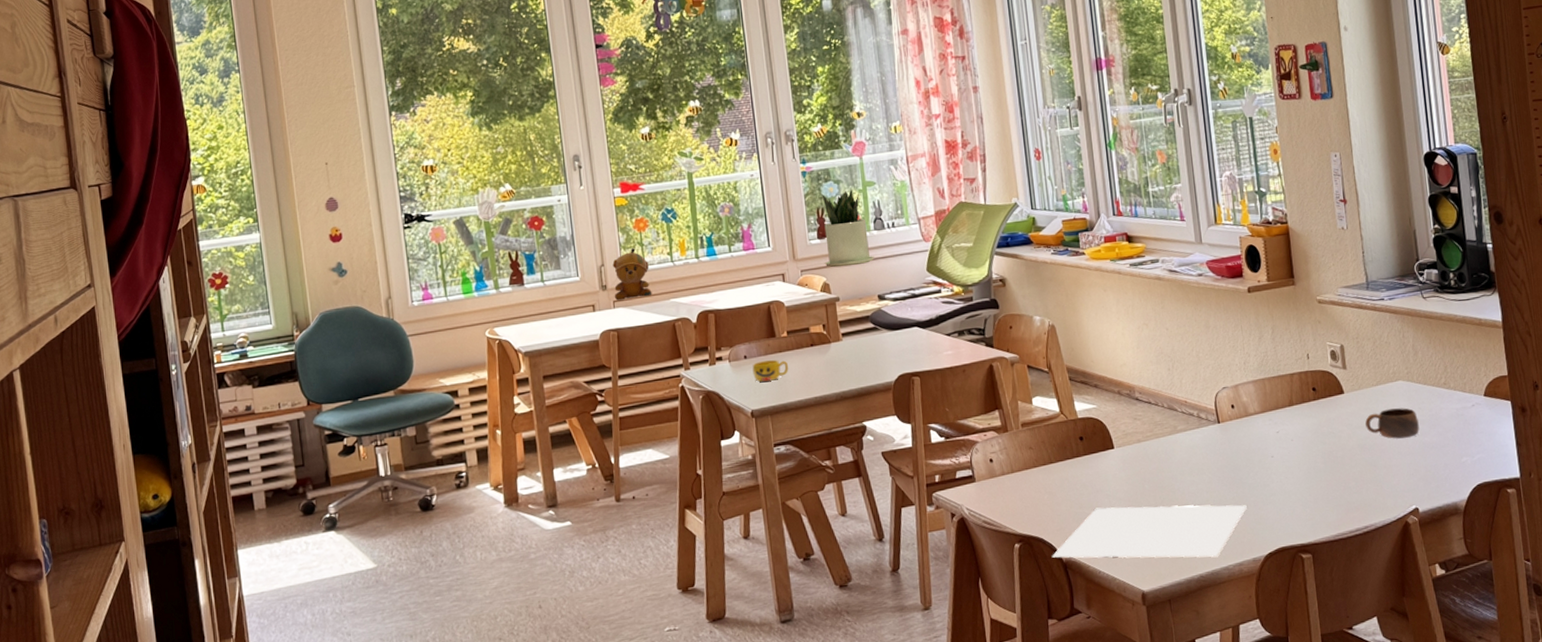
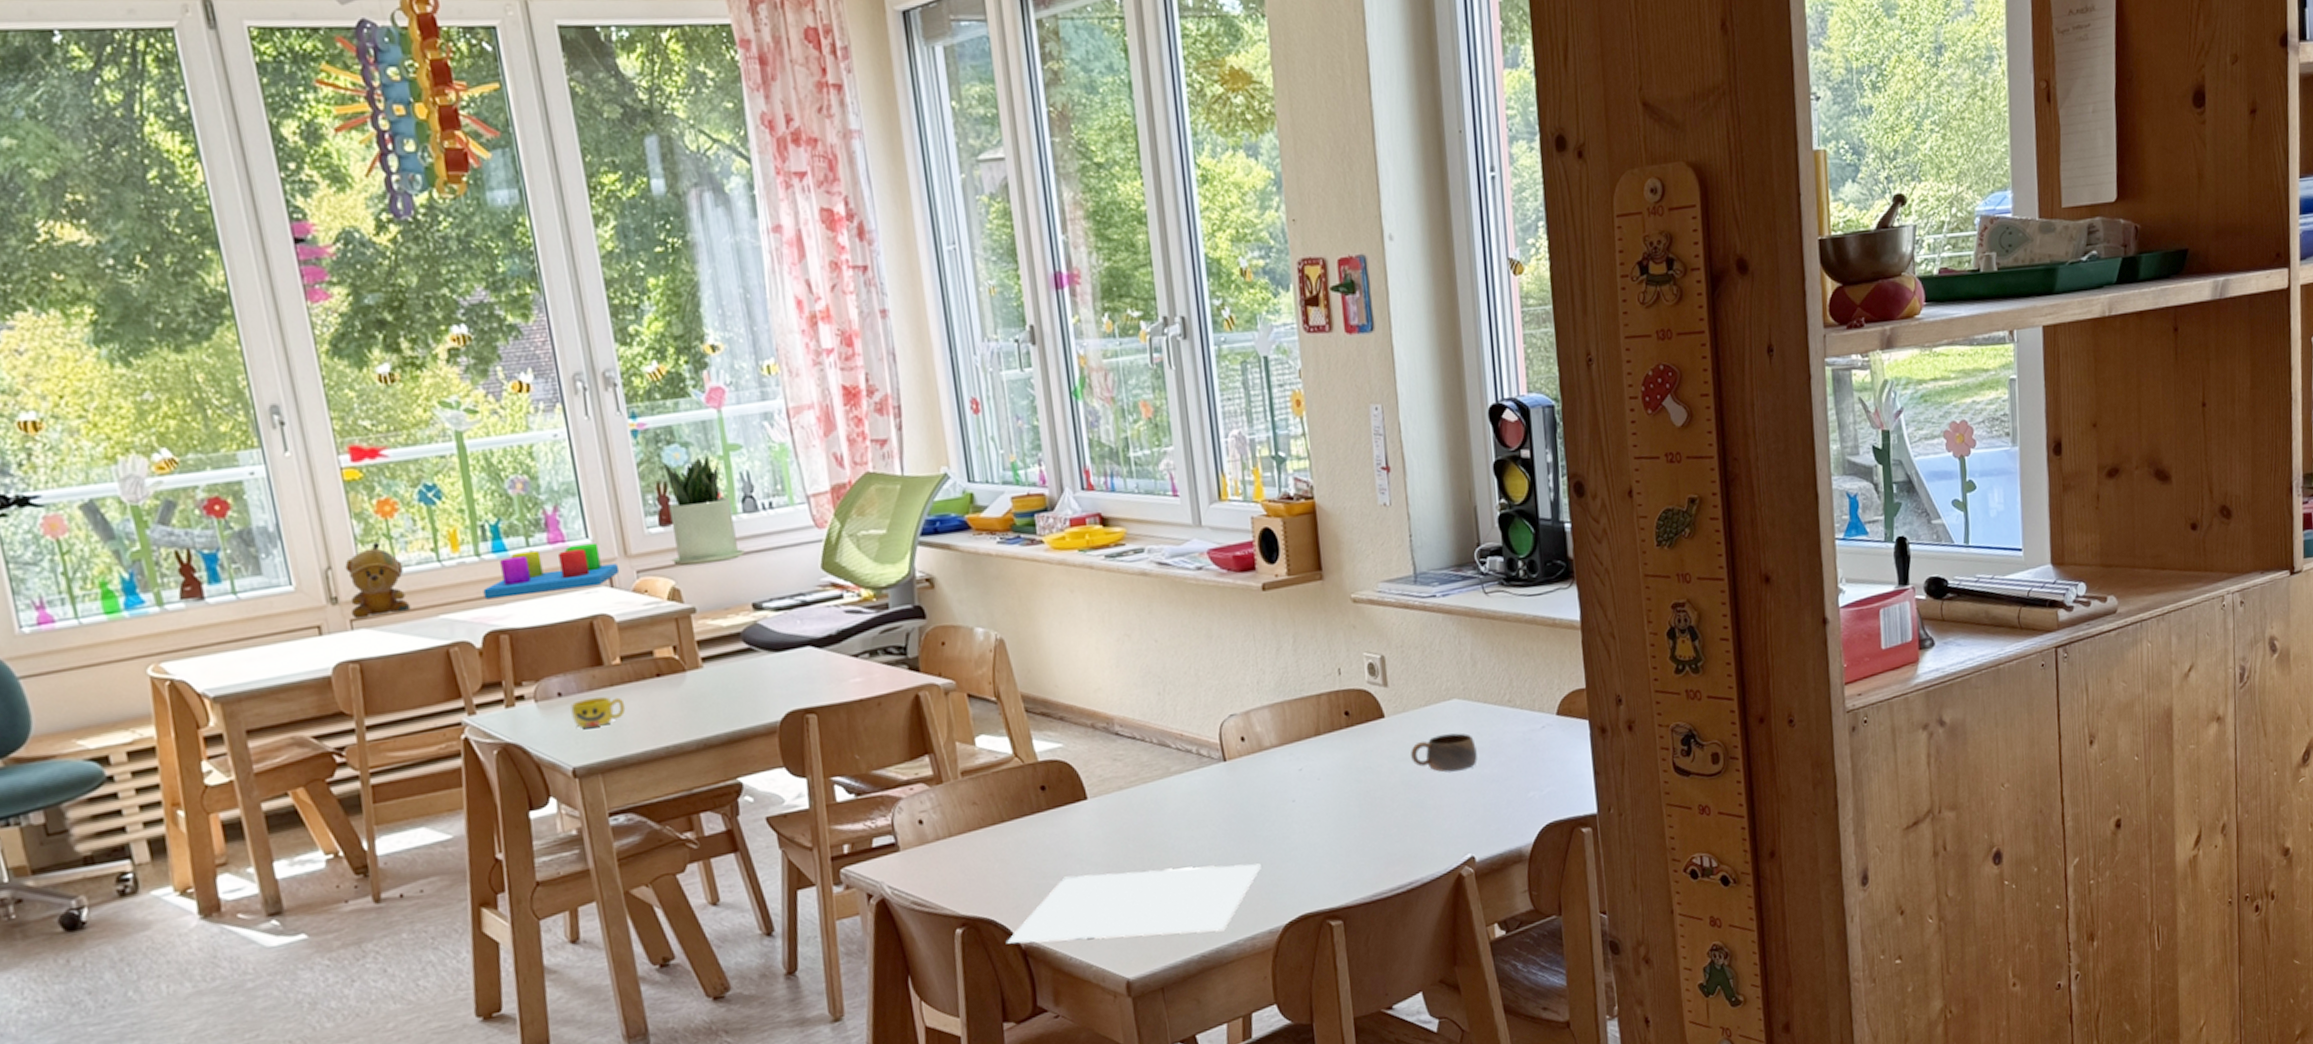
toy blocks: none [699,250,790,289] -> present [483,542,620,600]

